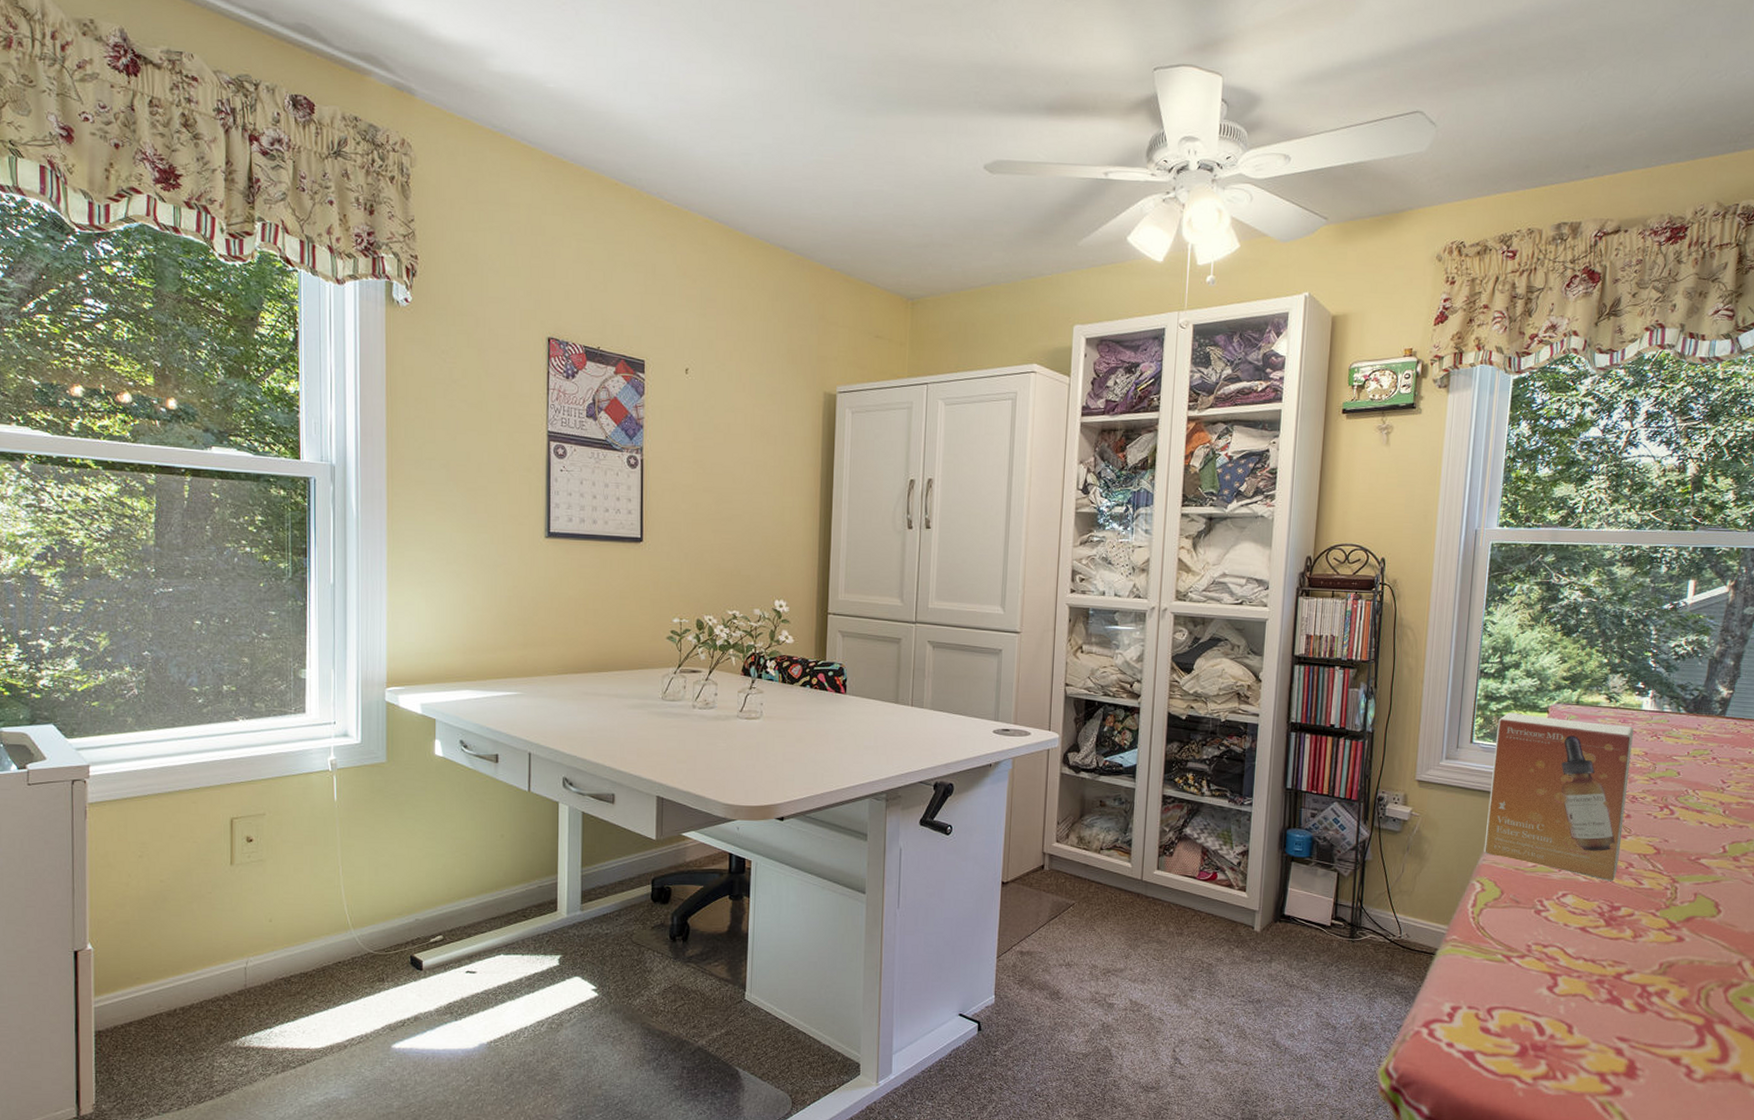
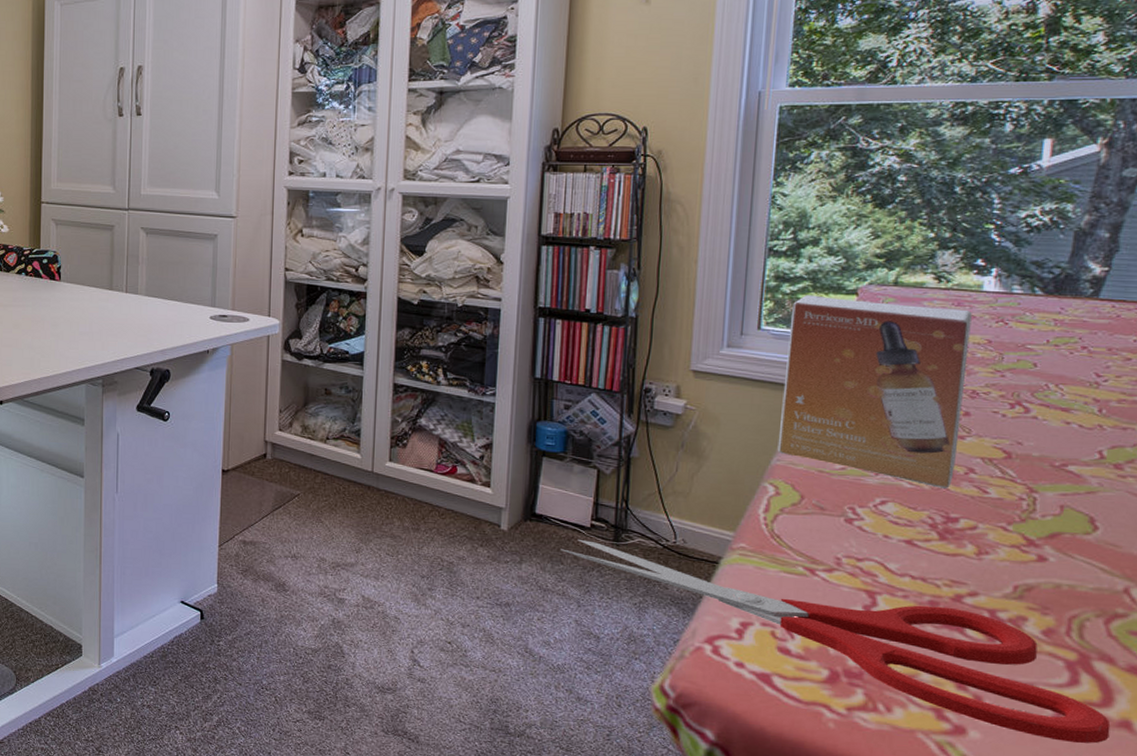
scissors: none [1305,937,1727,1095] -> present [560,539,1111,744]

